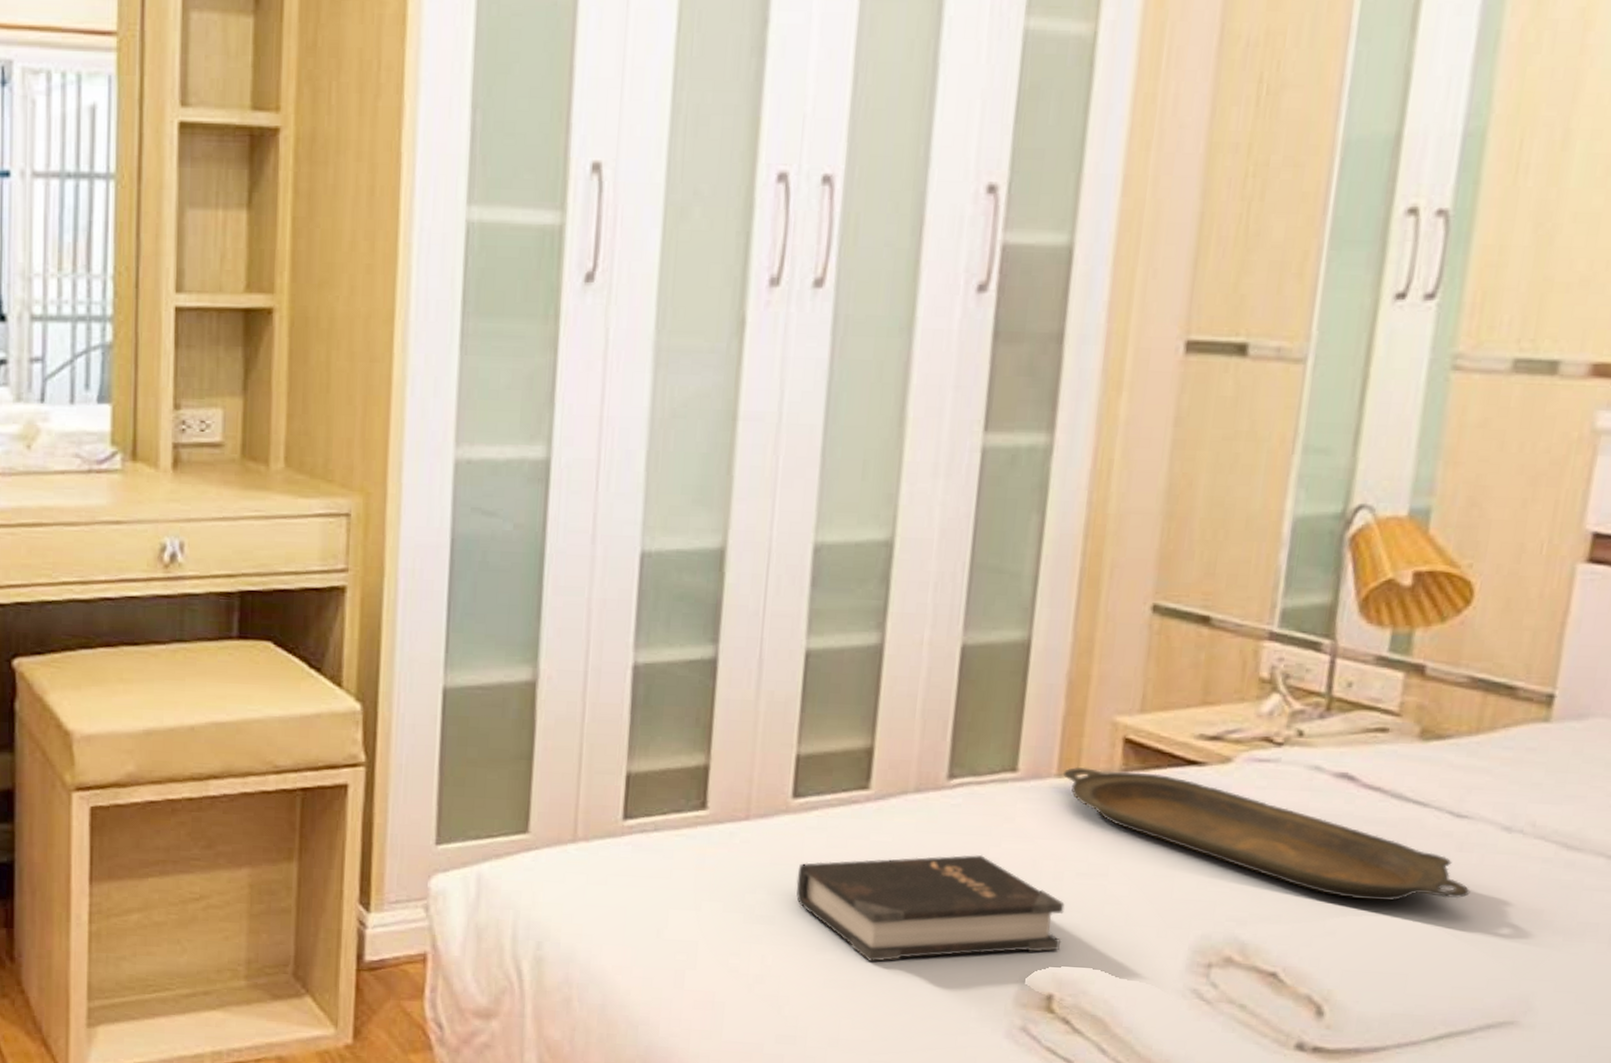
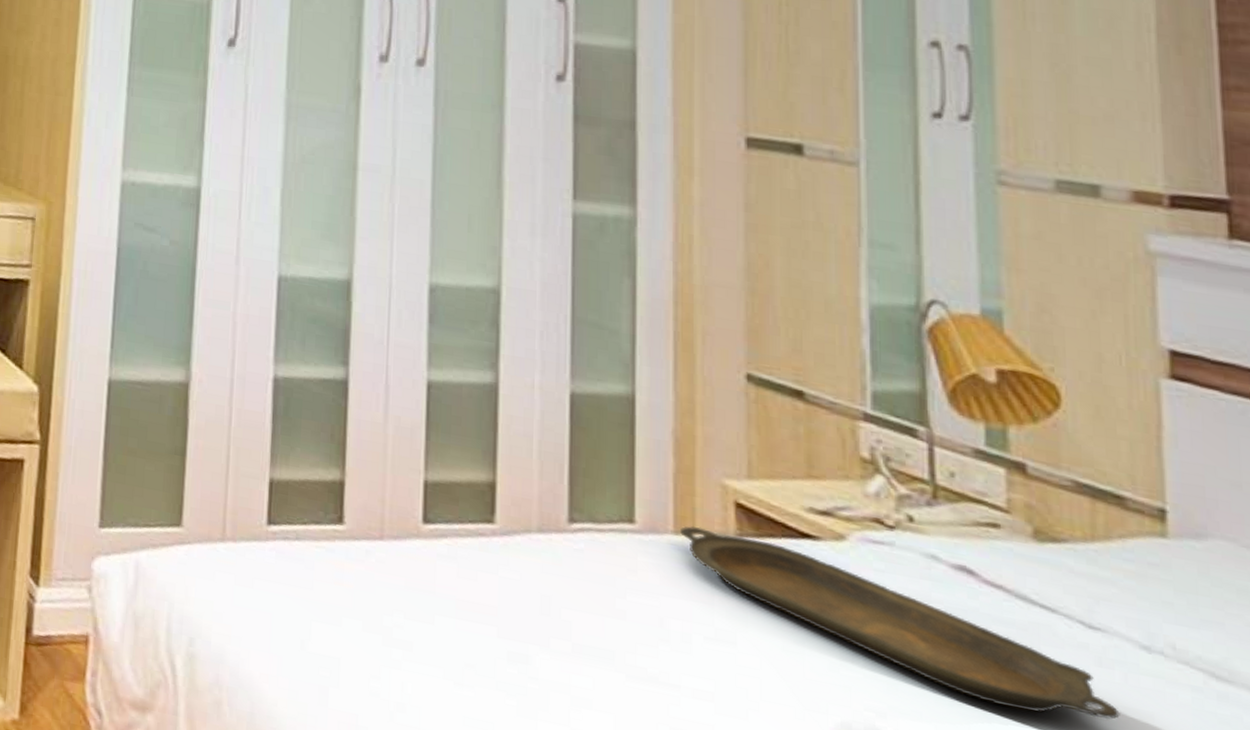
hardback book: present [796,854,1065,962] -> none [431,590,697,719]

